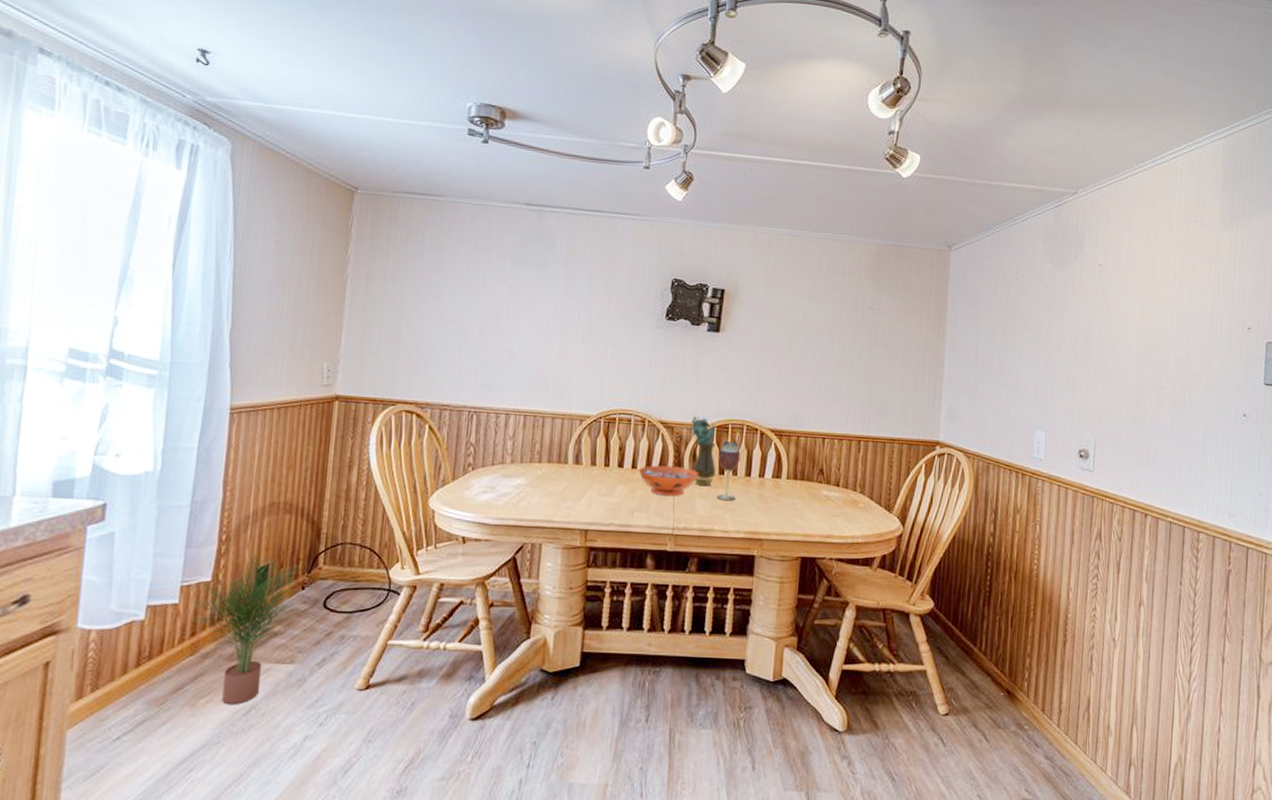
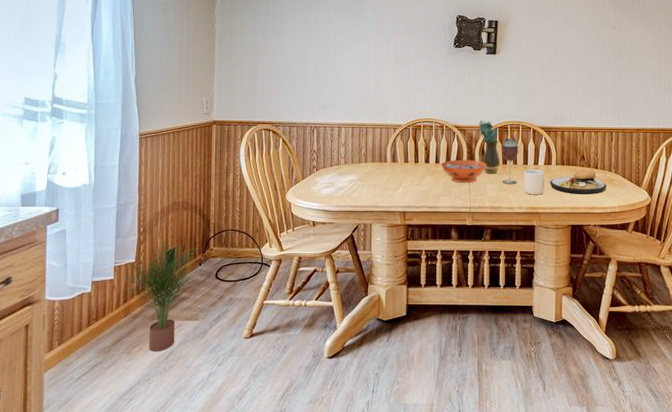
mug: none [743,482,772,517] -> present [523,169,545,195]
plate: none [777,474,849,519] -> present [550,160,607,194]

